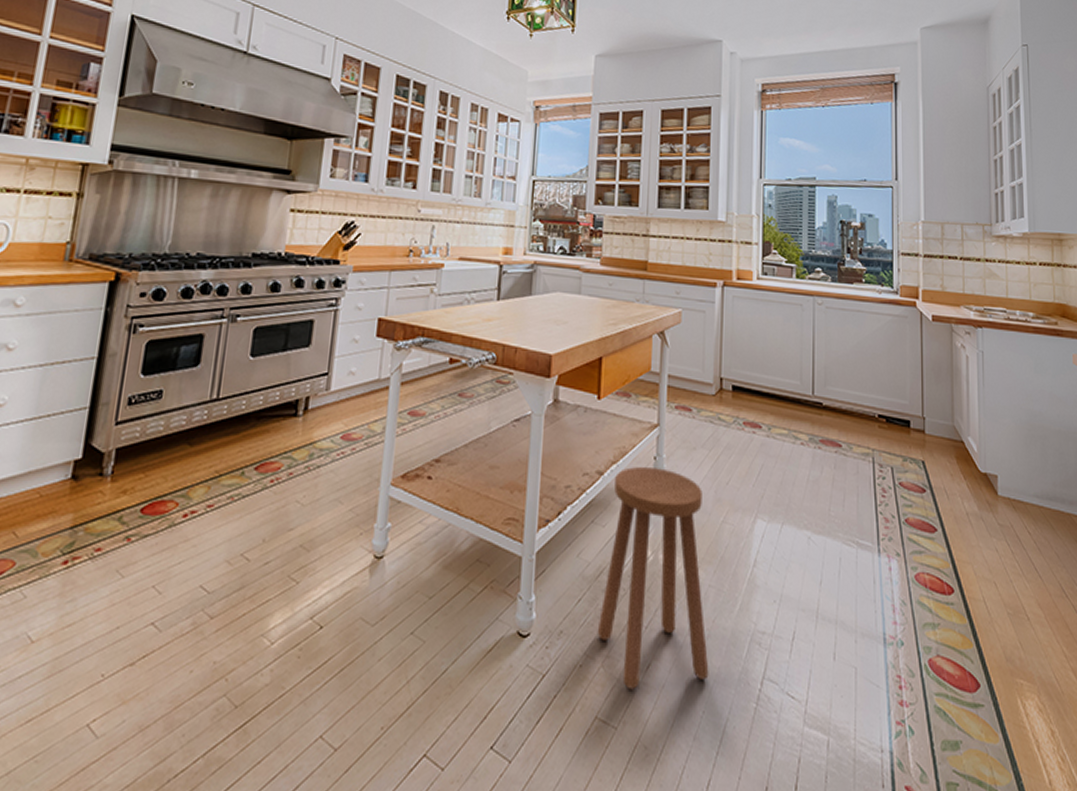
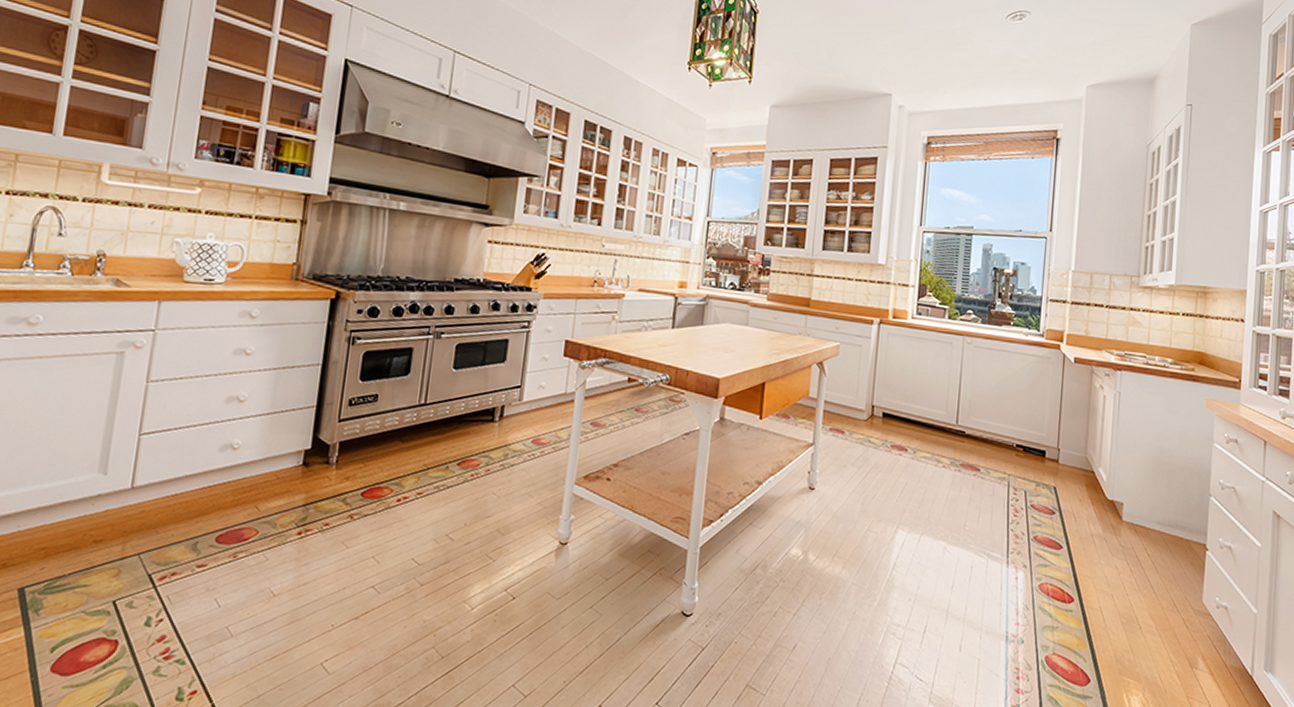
stool: present [597,466,709,690] -> none [751,479,850,665]

